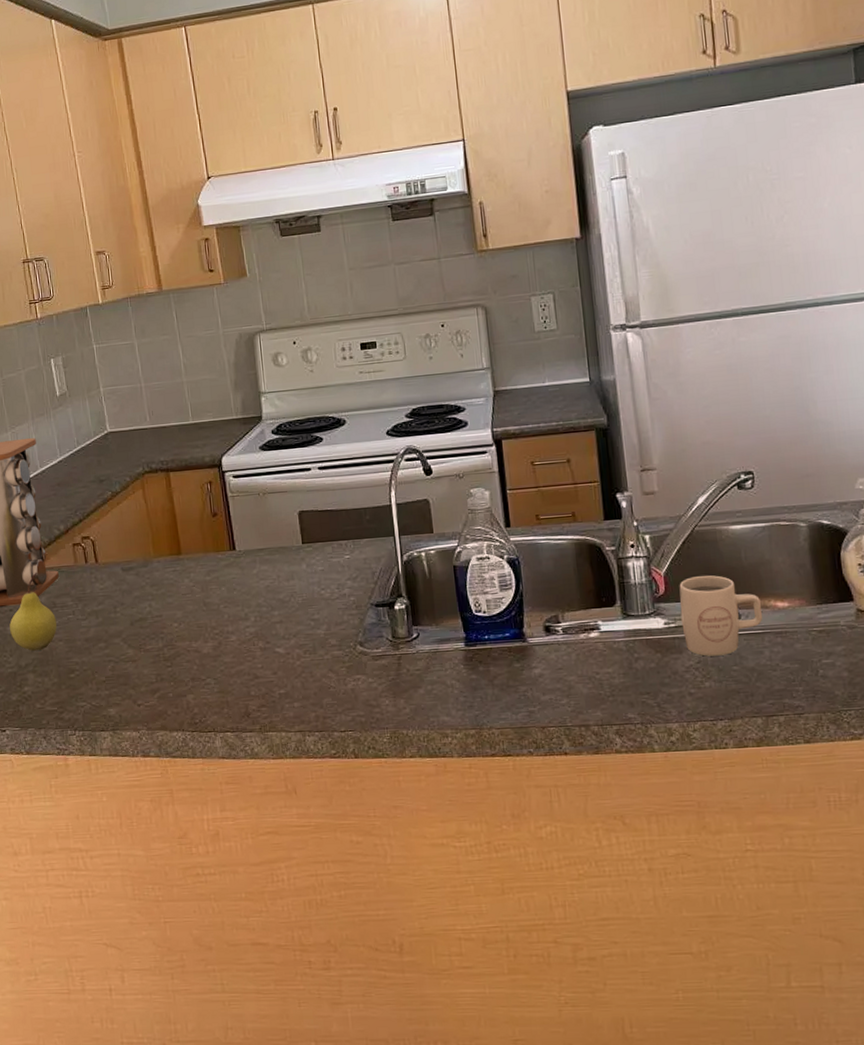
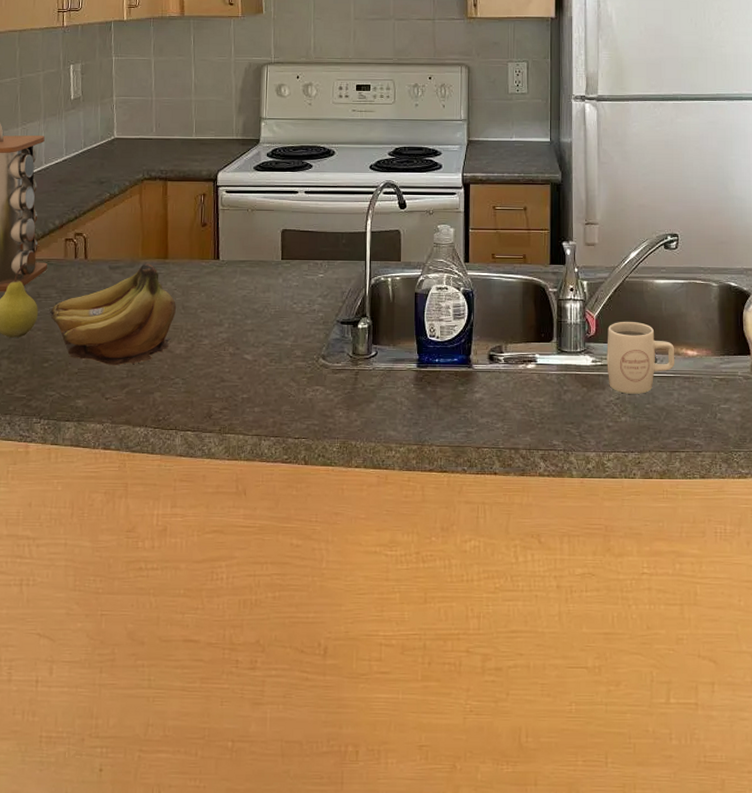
fruit: none [66,561,198,671] -> present [48,263,177,366]

